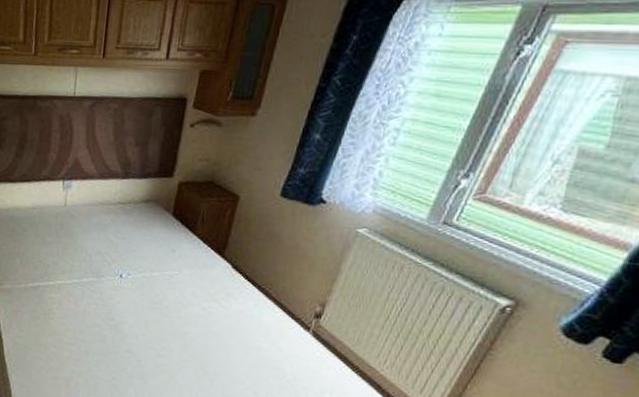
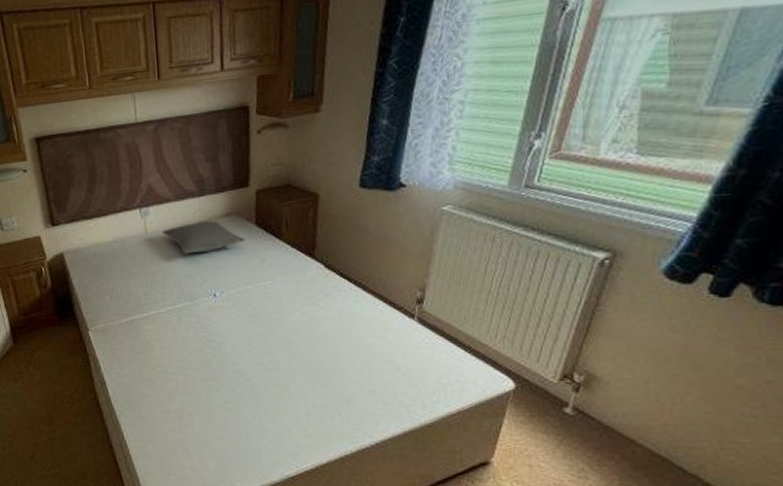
pillow: none [81,203,160,234] -> present [162,220,245,254]

